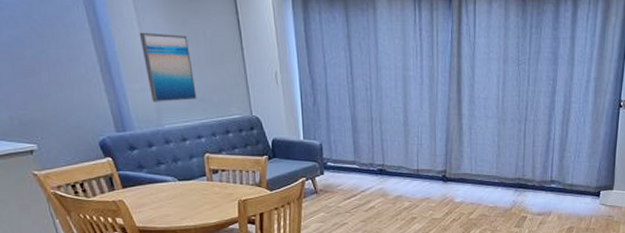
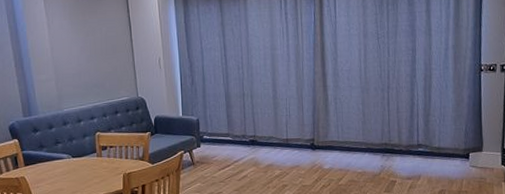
wall art: present [139,32,197,102] -> none [48,32,92,90]

